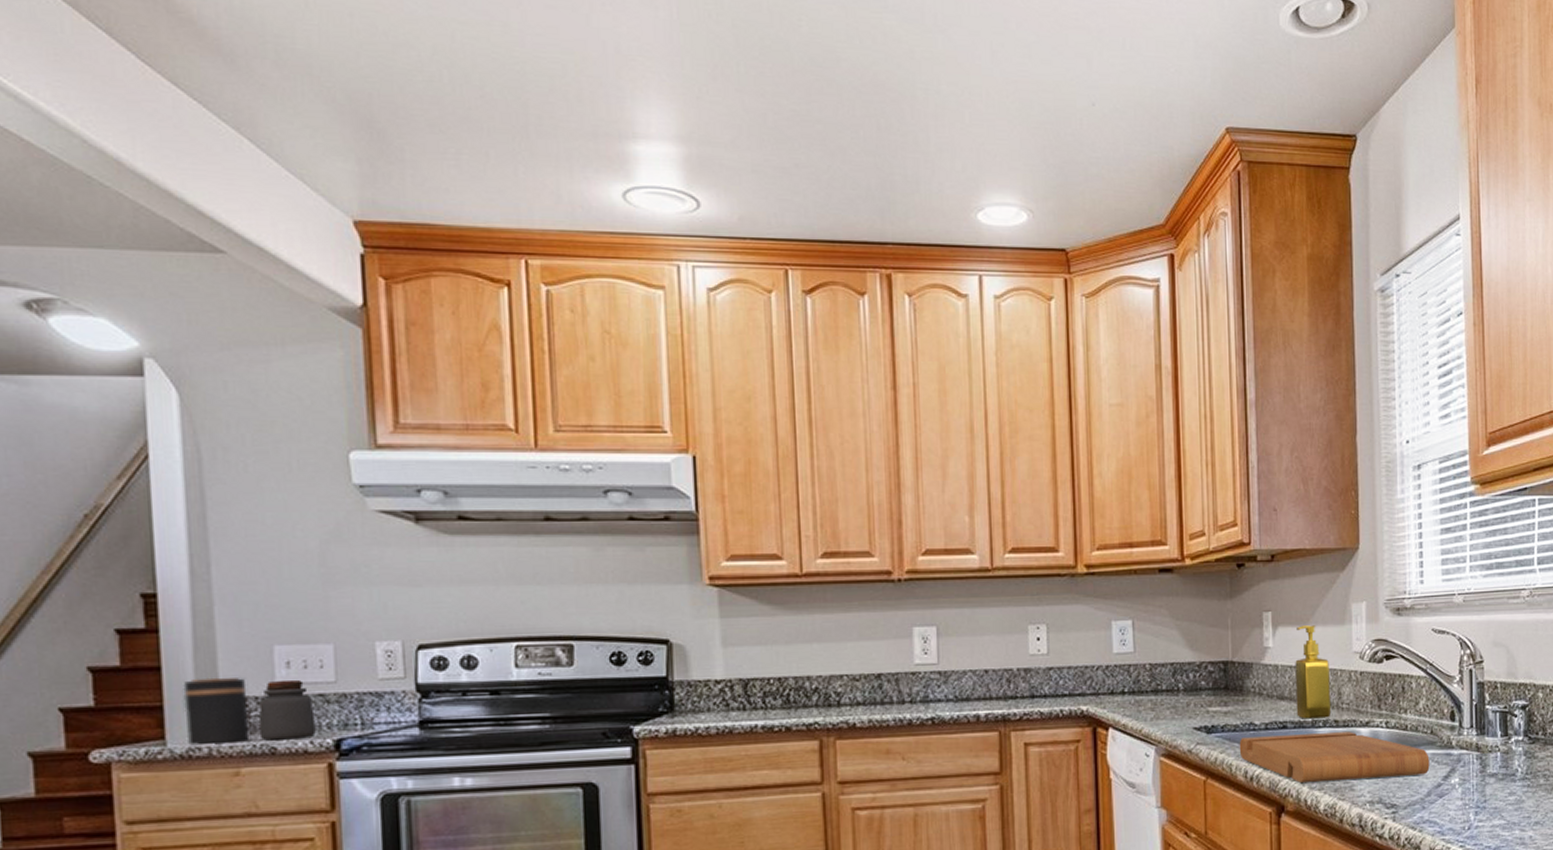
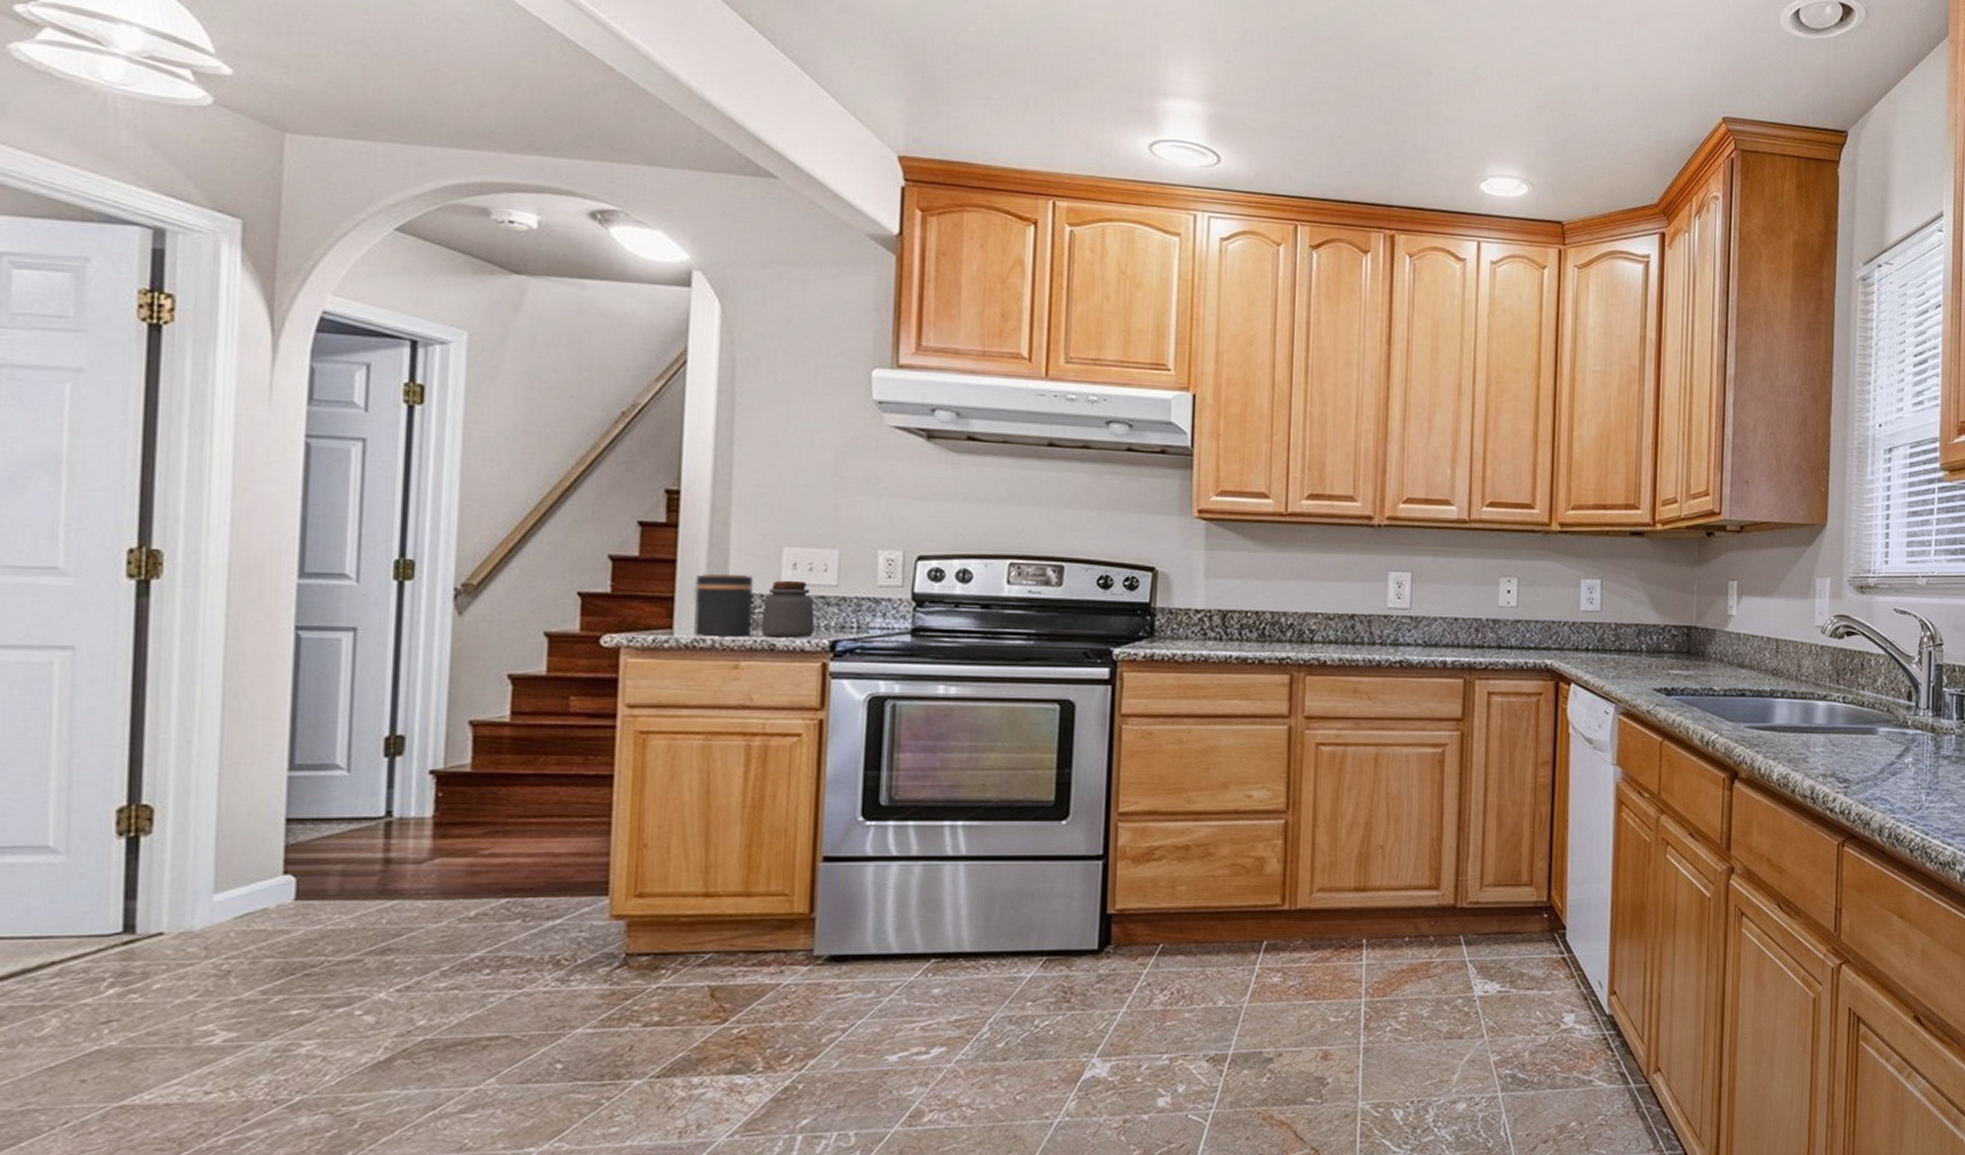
cutting board: present [1239,732,1430,783] -> none [1697,702,1884,752]
soap dispenser: present [1295,625,1330,719] -> none [1755,597,1791,689]

